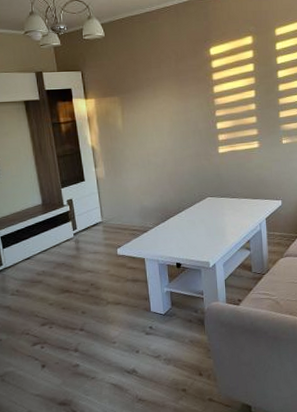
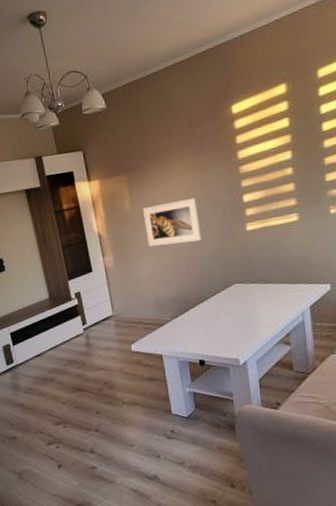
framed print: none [132,122,182,162] -> present [142,198,202,247]

